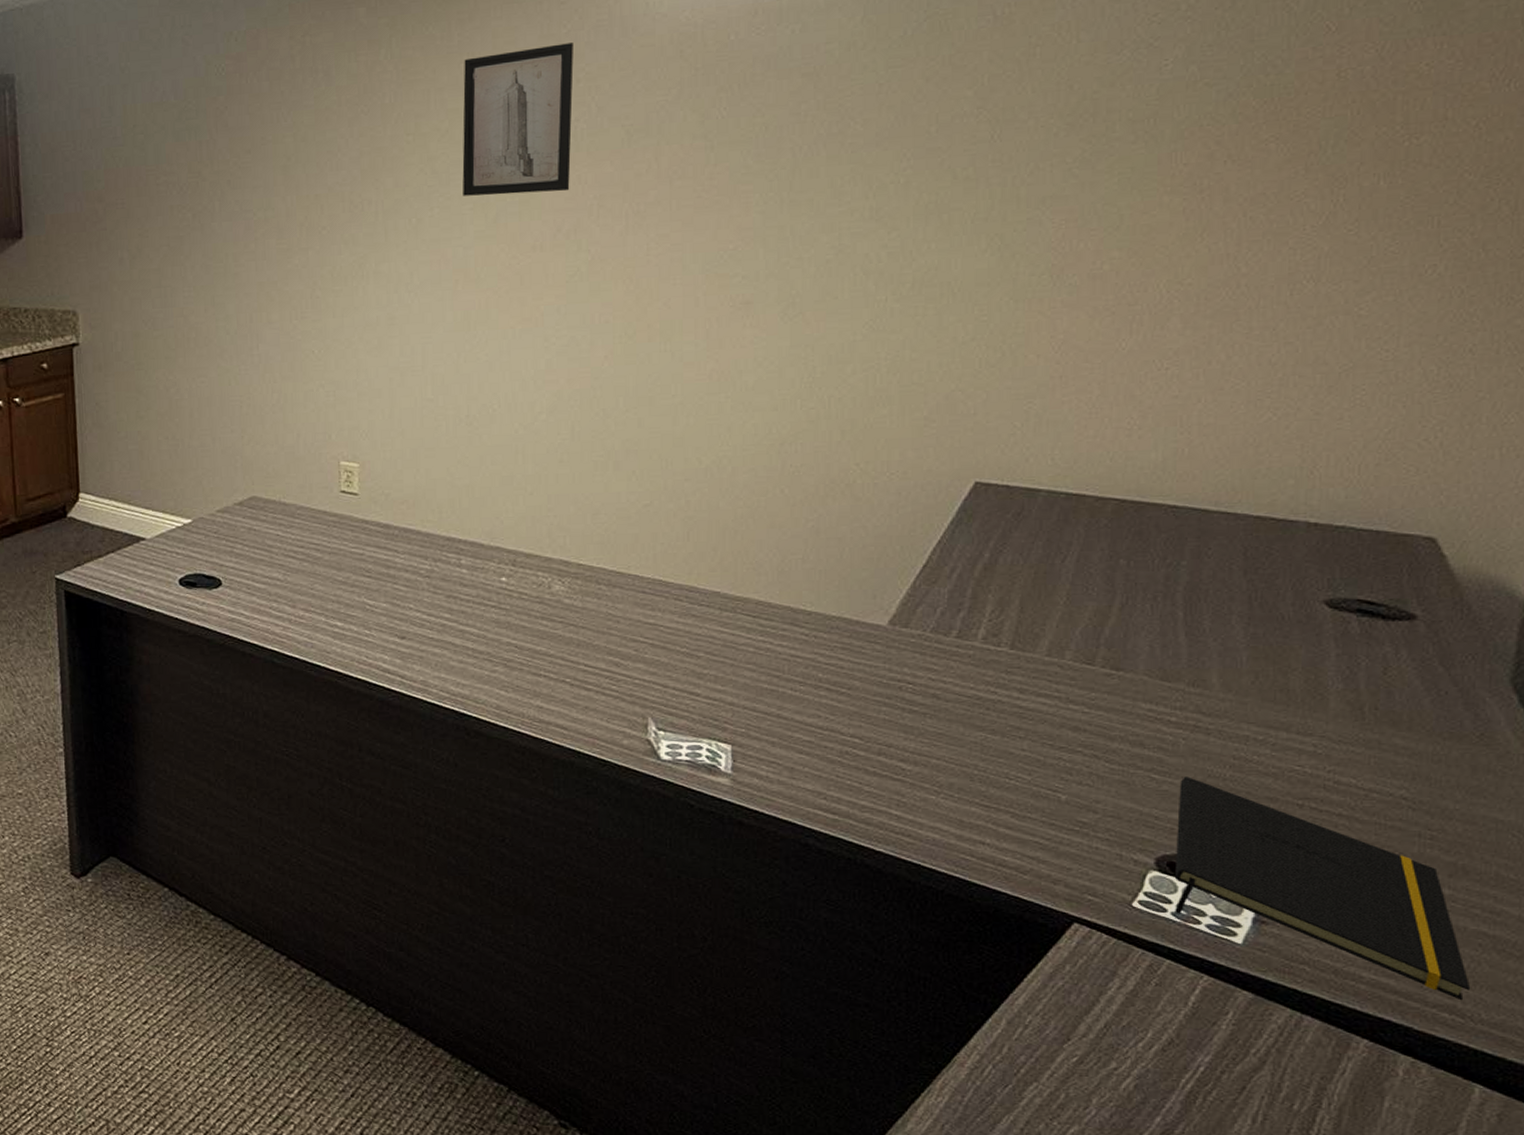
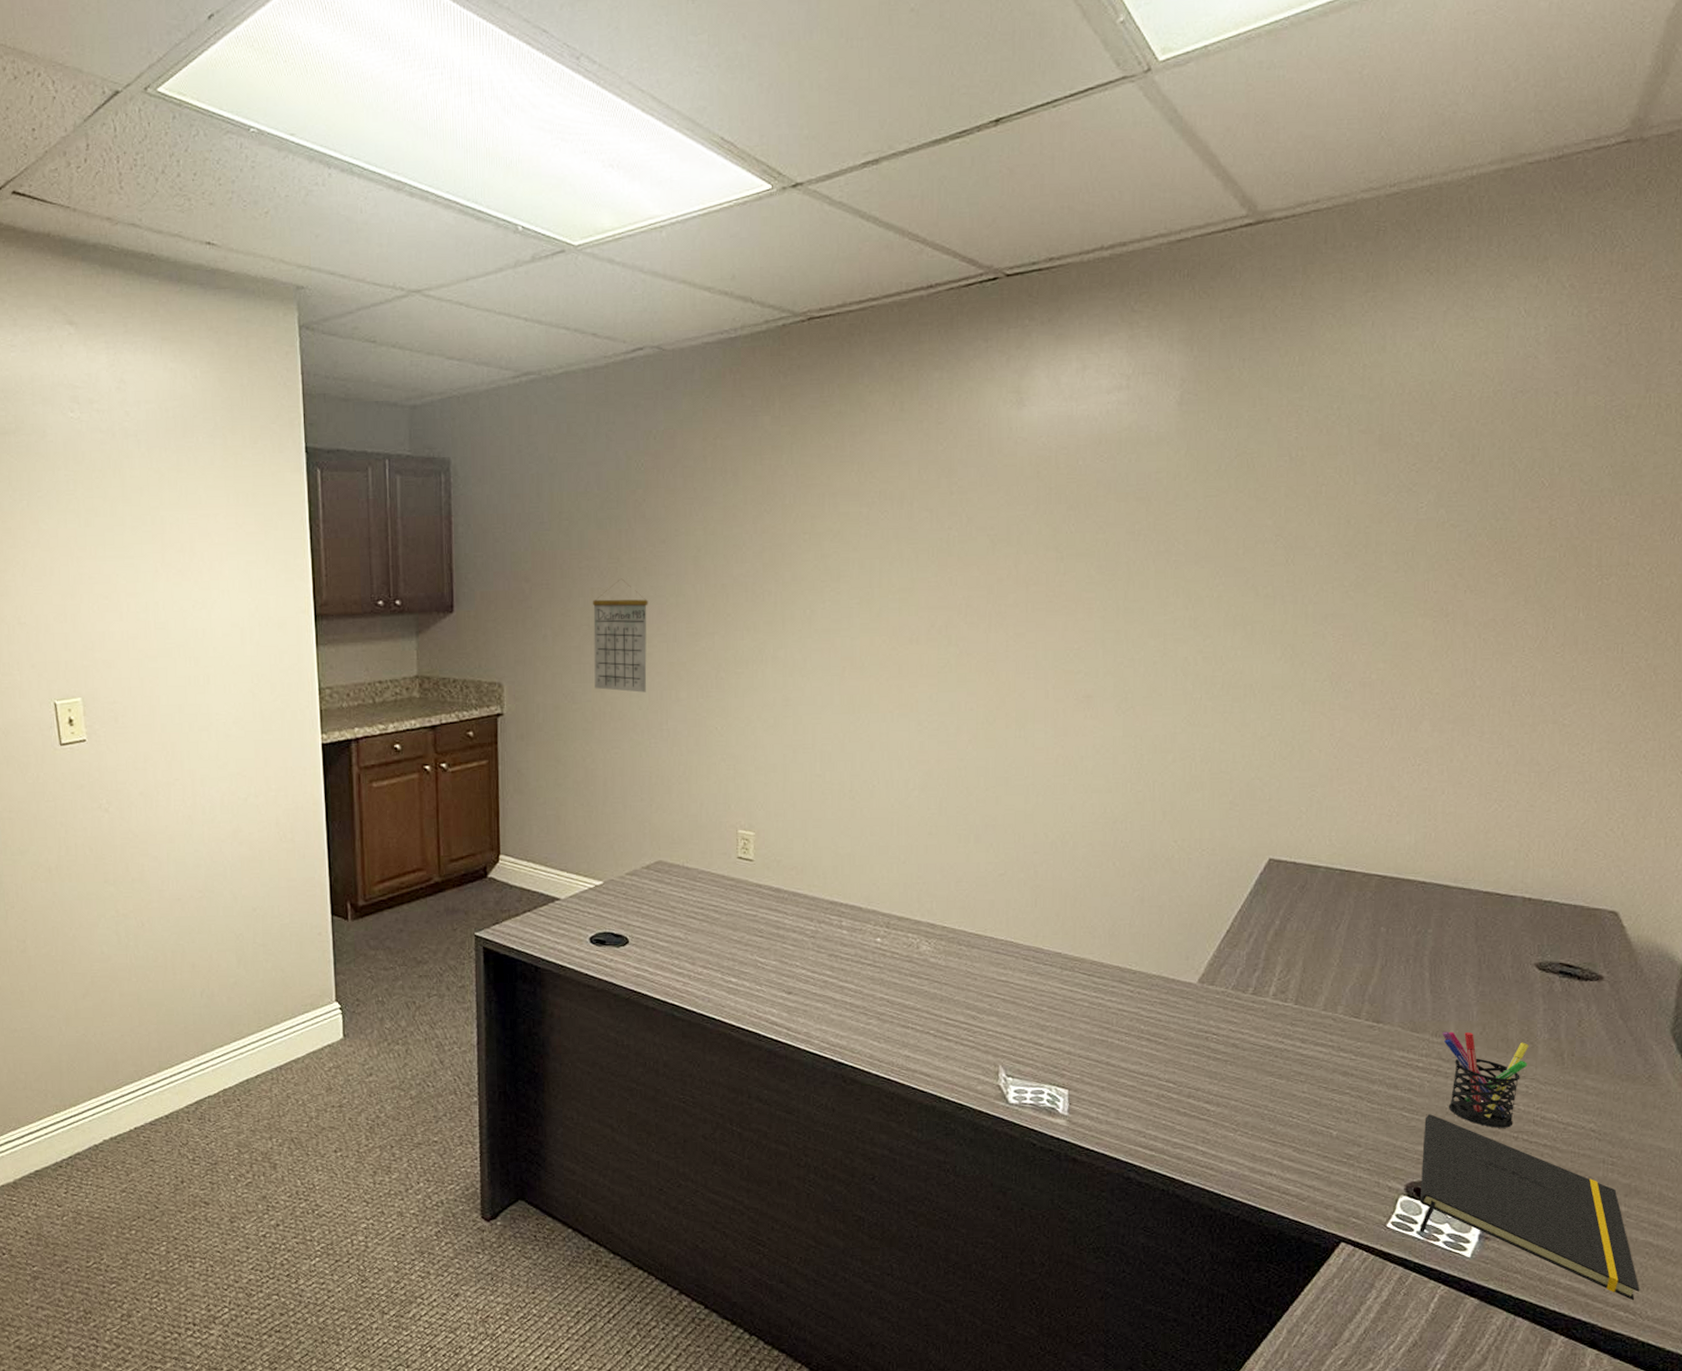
calendar: none [171,193,234,316] -> present [592,578,648,693]
wall art: present [462,43,574,196] -> none [851,459,948,592]
pen holder: none [1201,681,1317,794] -> present [1442,1032,1529,1128]

